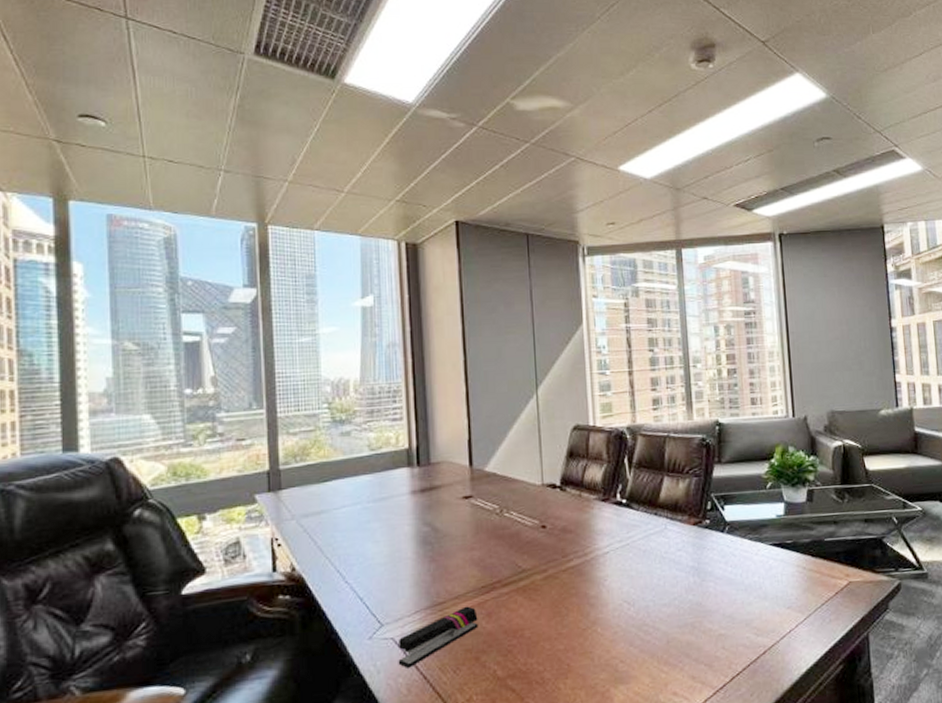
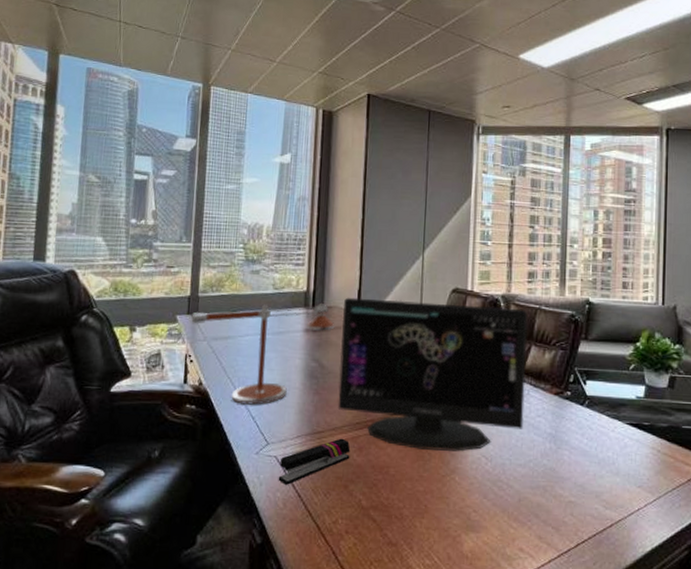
desk lamp: none [273,460,446,586] -> present [191,303,335,405]
computer monitor: none [453,439,664,606] -> present [337,297,528,451]

